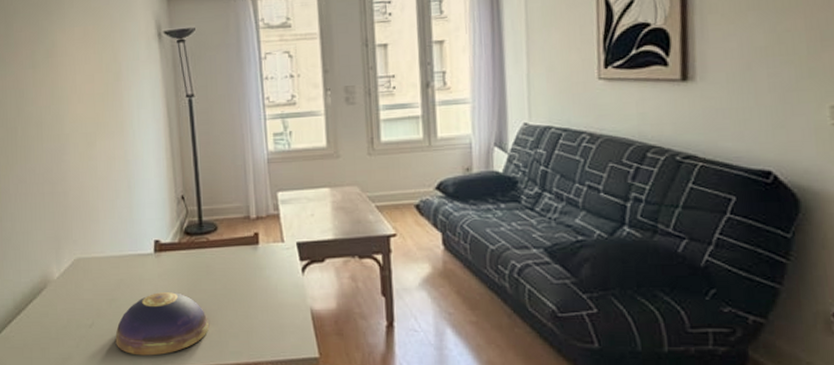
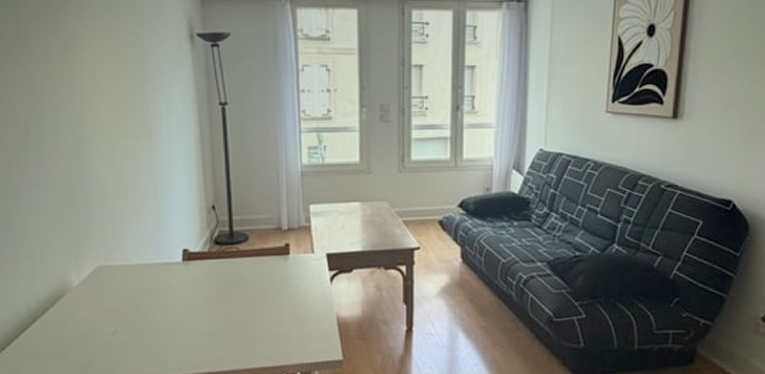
decorative bowl: present [115,292,209,356] -> none [140,300,237,361]

